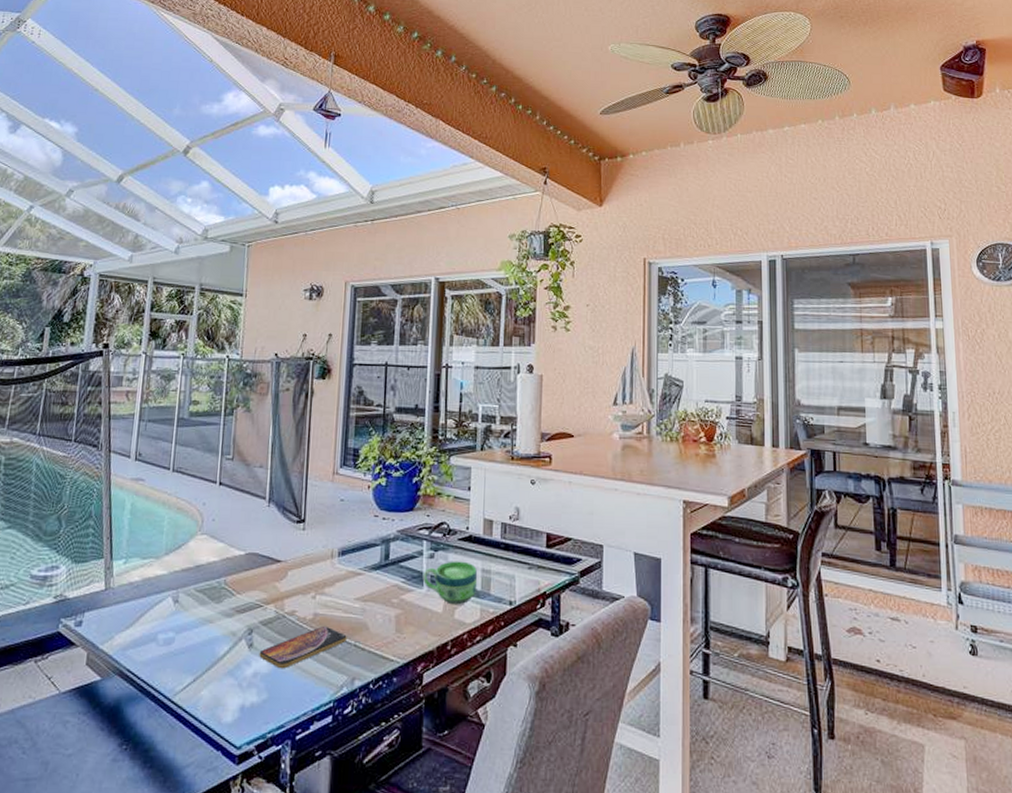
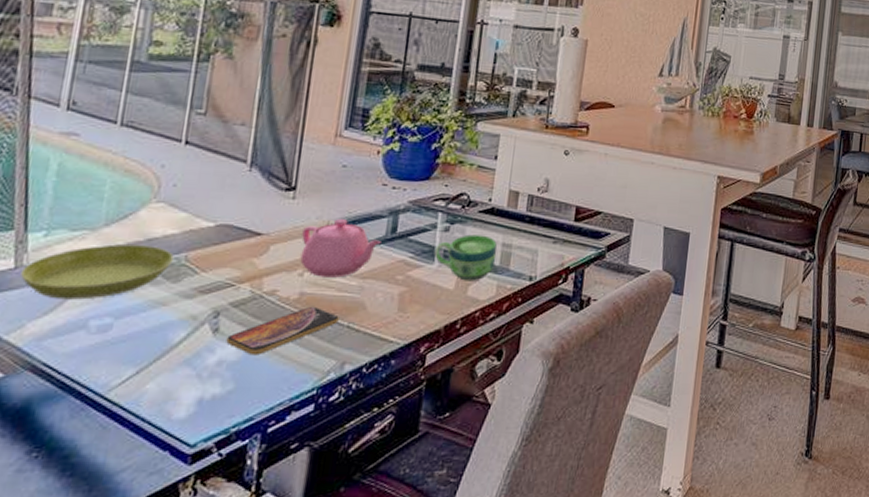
saucer: none [109,570,216,617] -> present [21,244,174,300]
teapot: none [312,547,377,600] -> present [300,219,381,278]

